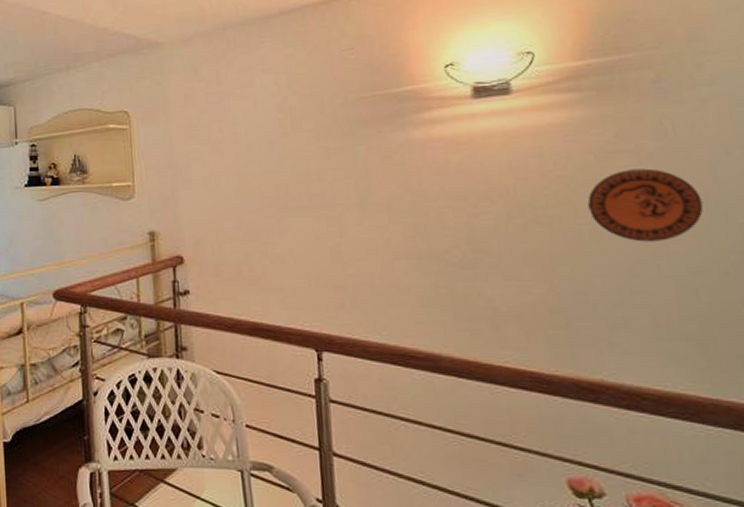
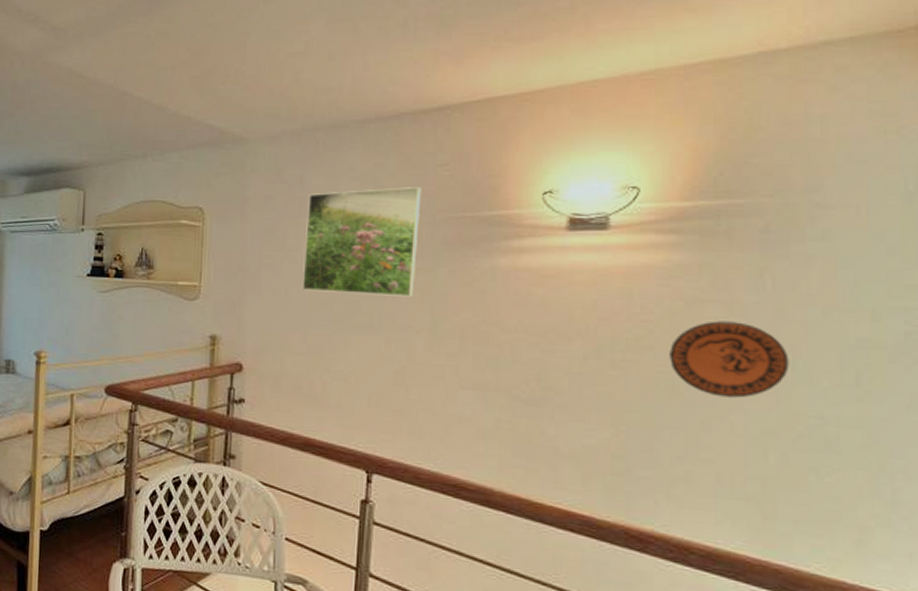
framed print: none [226,72,337,180] -> present [302,187,422,297]

